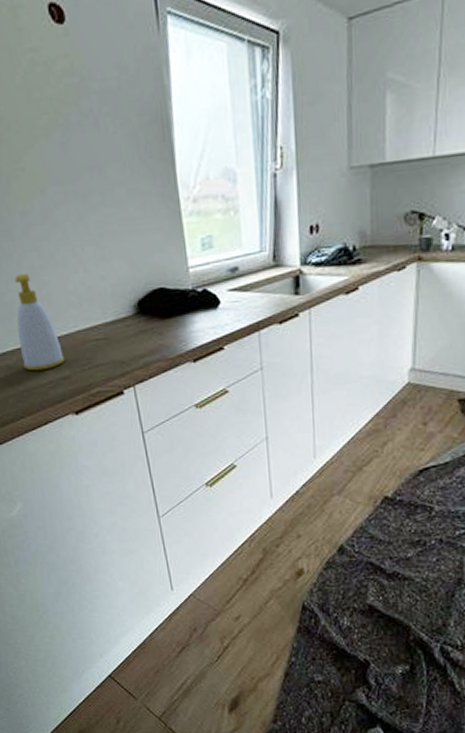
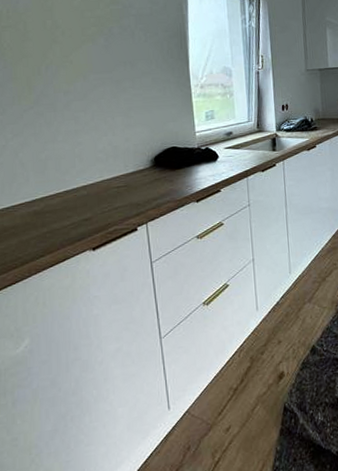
soap bottle: present [14,274,65,371] -> none [48,136,88,215]

